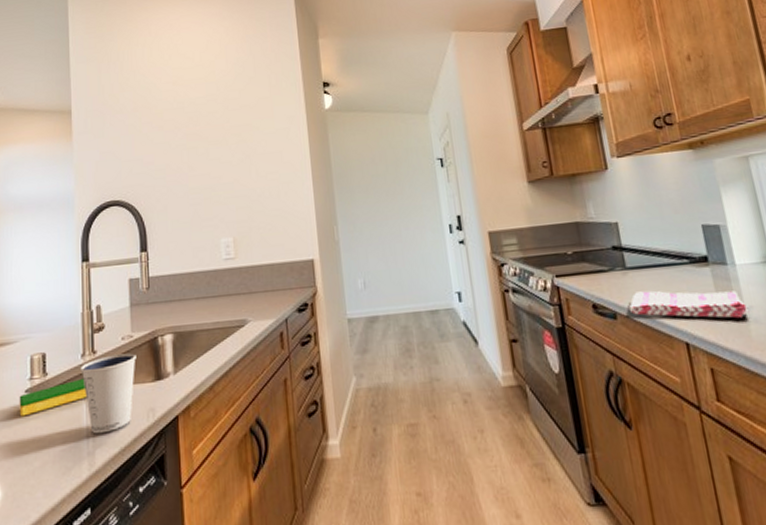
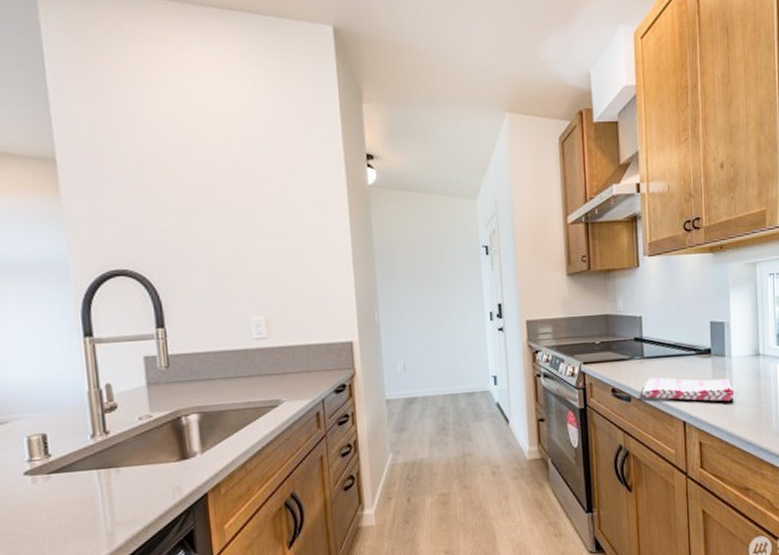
dish sponge: present [19,378,87,417] -> none [17,459,101,499]
dixie cup: present [80,353,136,434] -> none [91,433,157,514]

